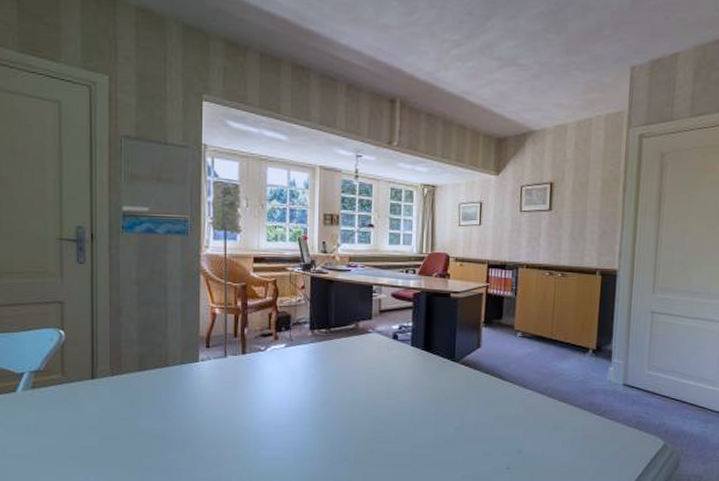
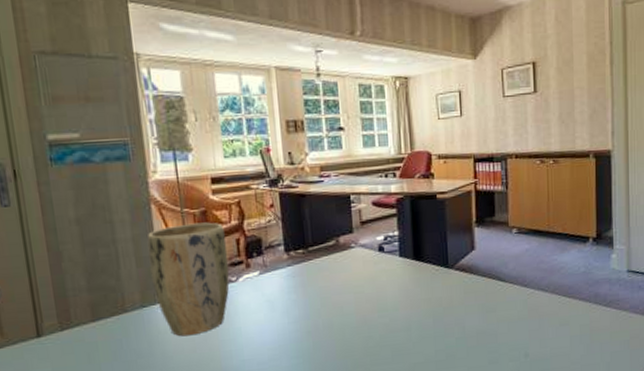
plant pot: none [193,295,260,394] -> present [147,222,230,337]

